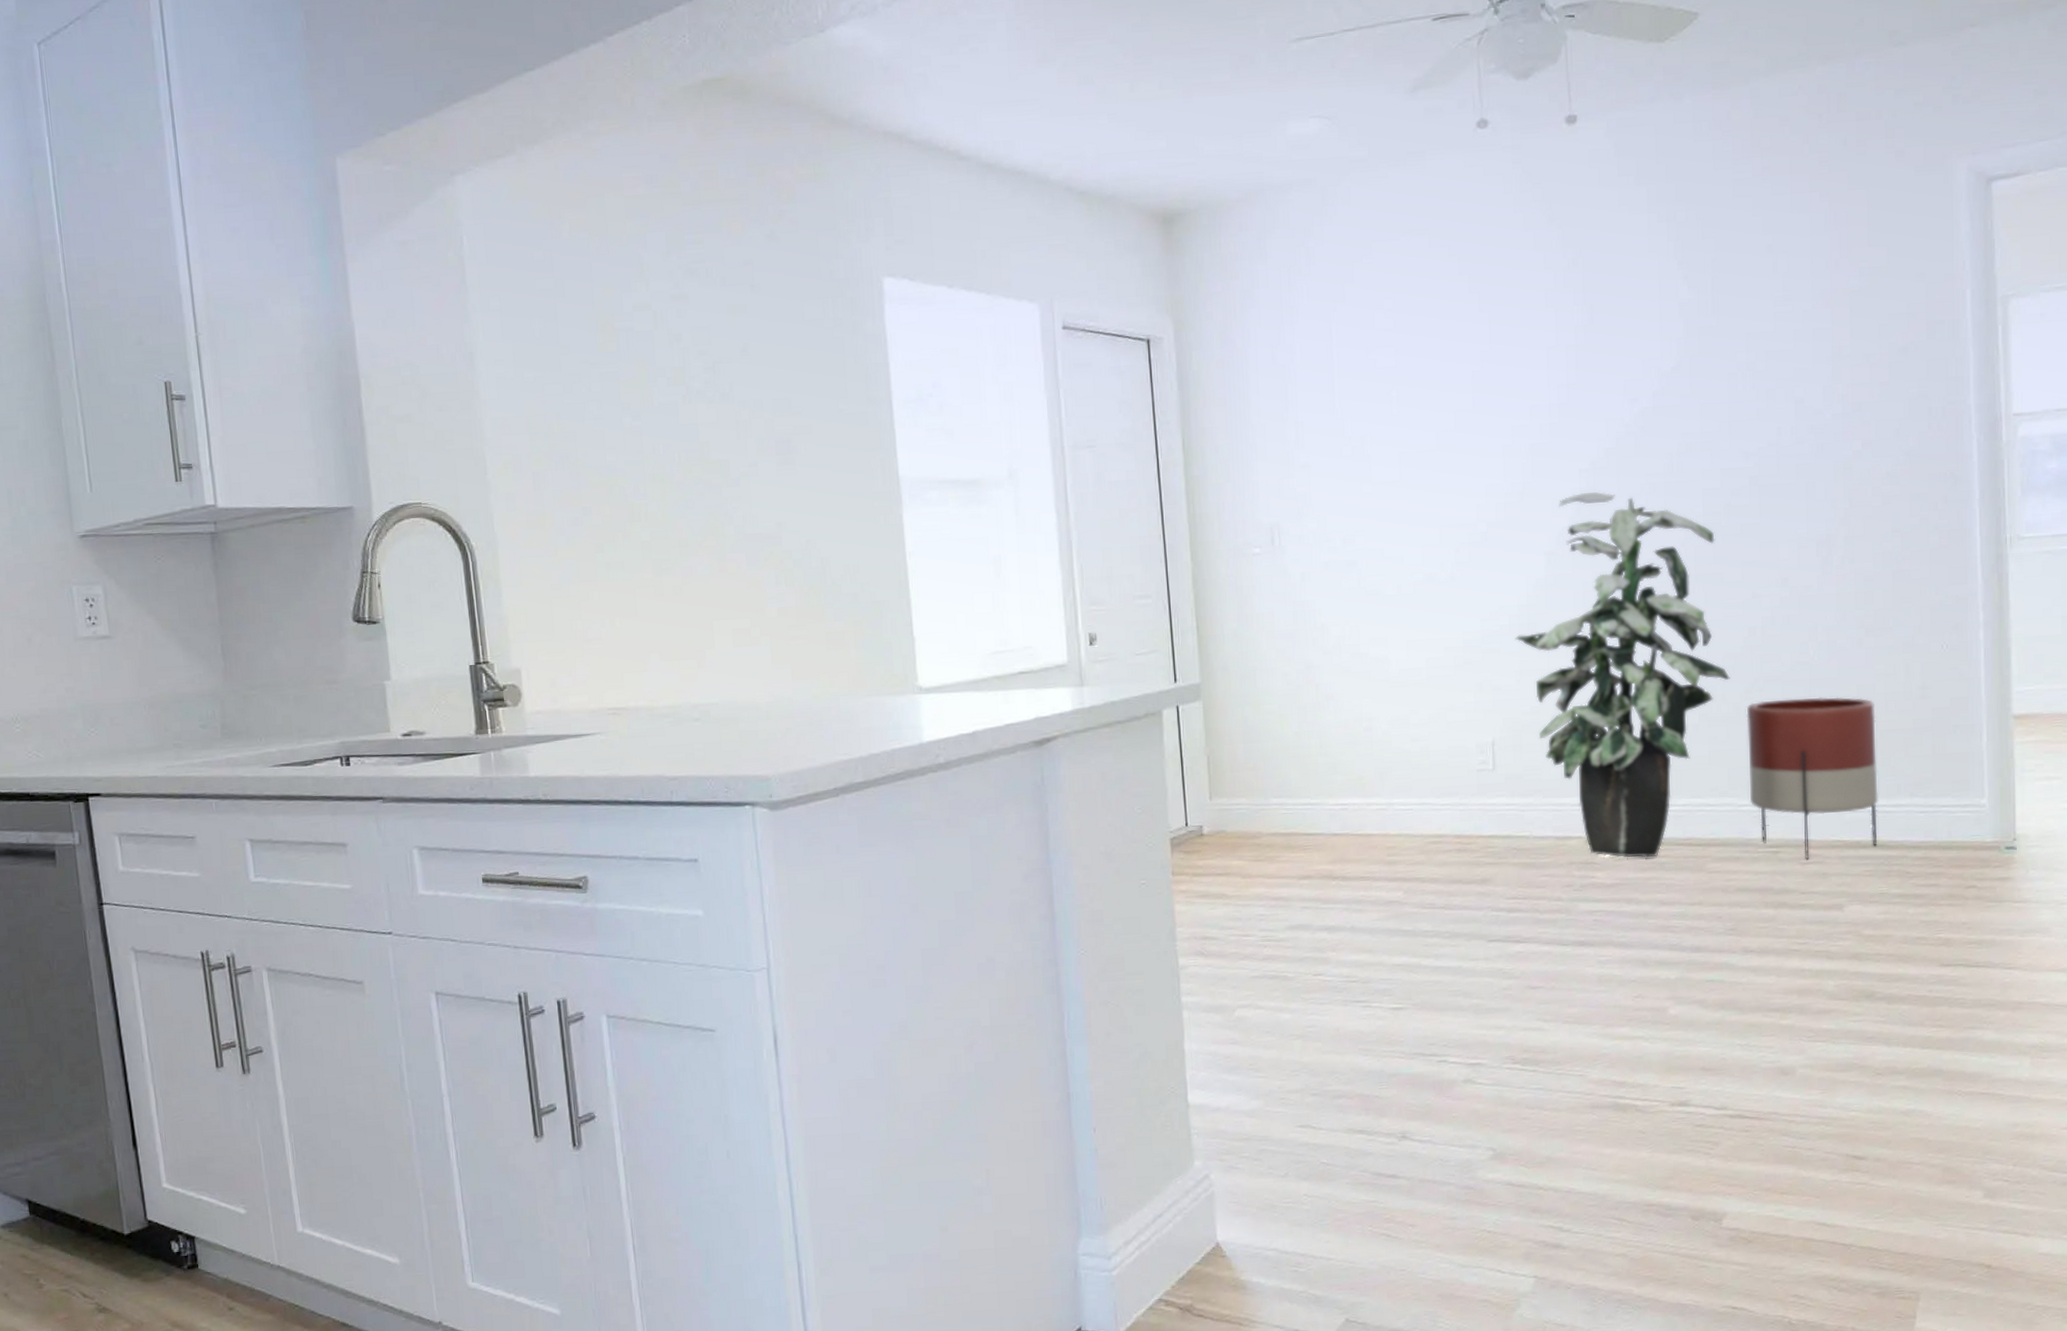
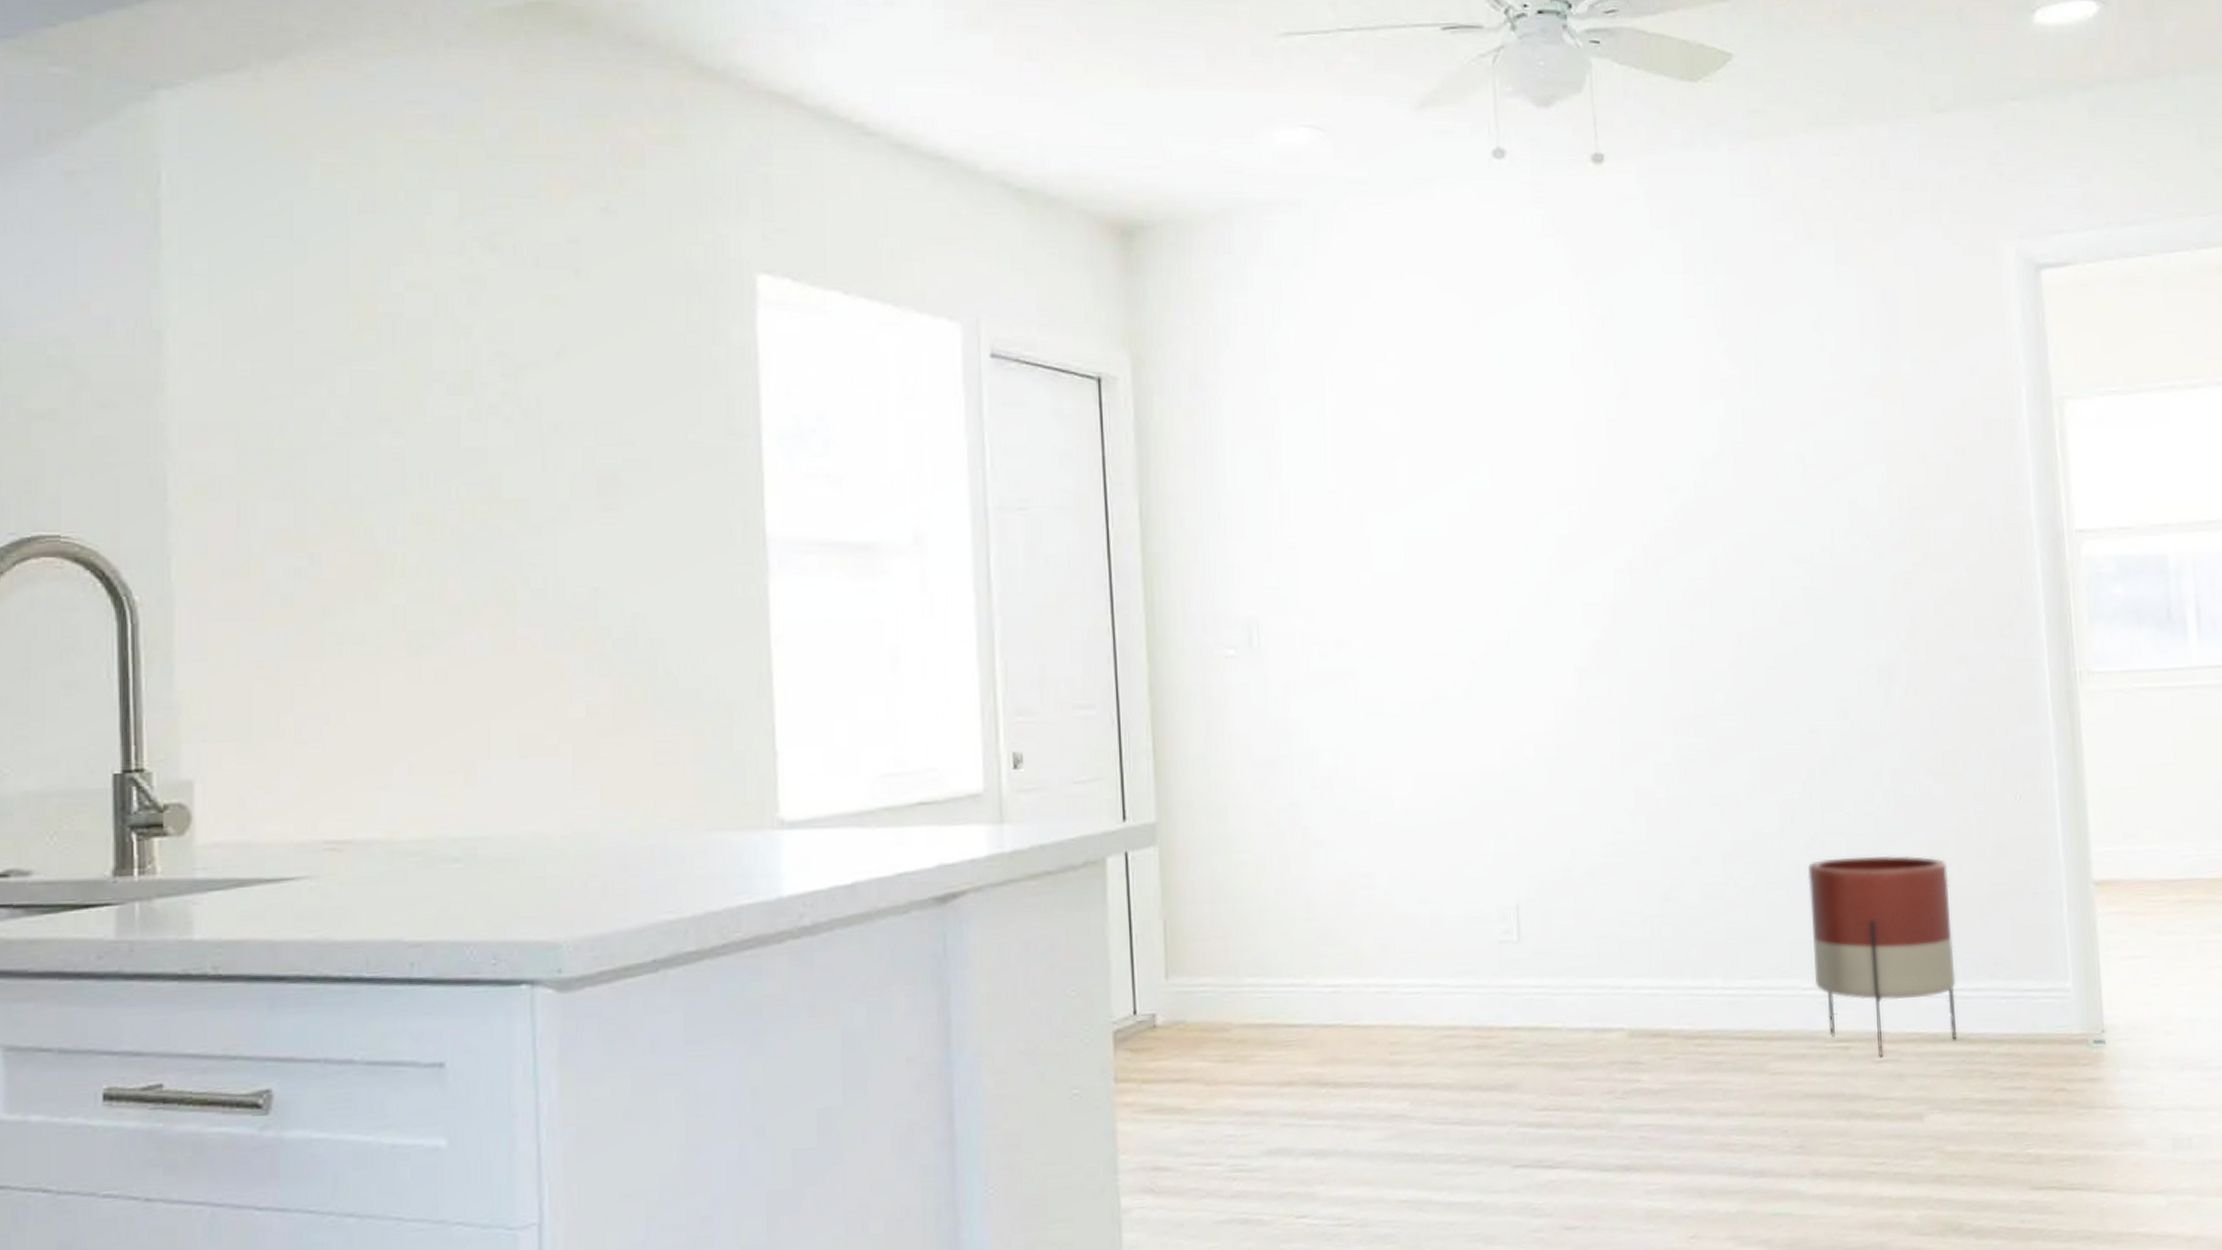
indoor plant: present [1515,491,1730,858] -> none [1542,596,1789,1056]

